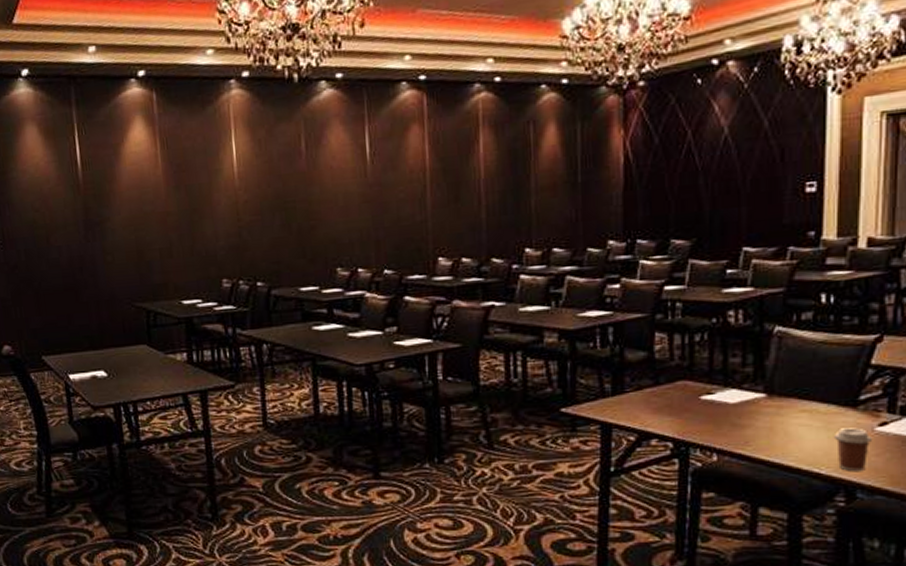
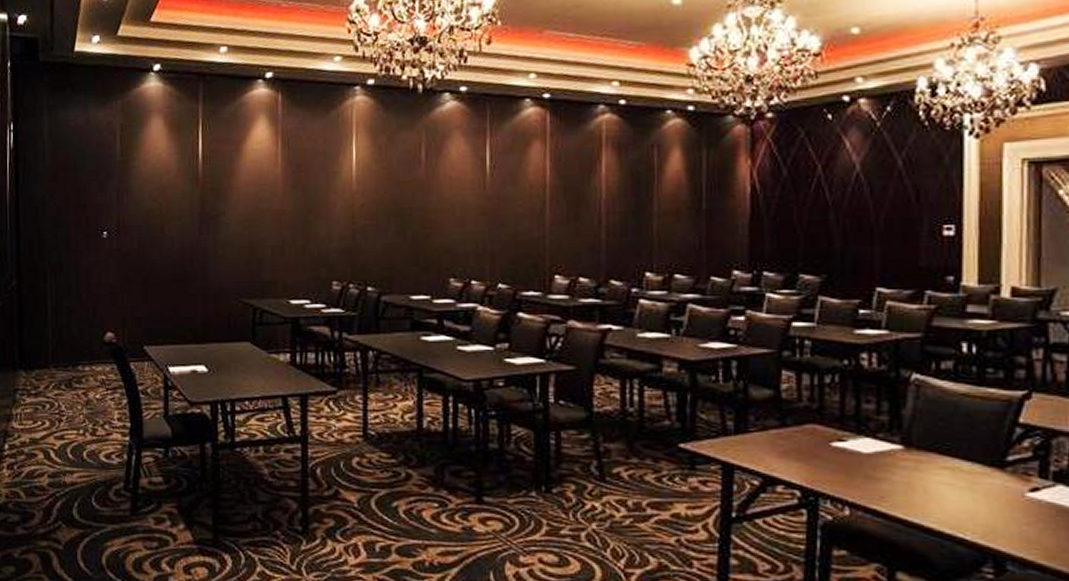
coffee cup: present [835,428,871,472] -> none [980,491,1022,542]

